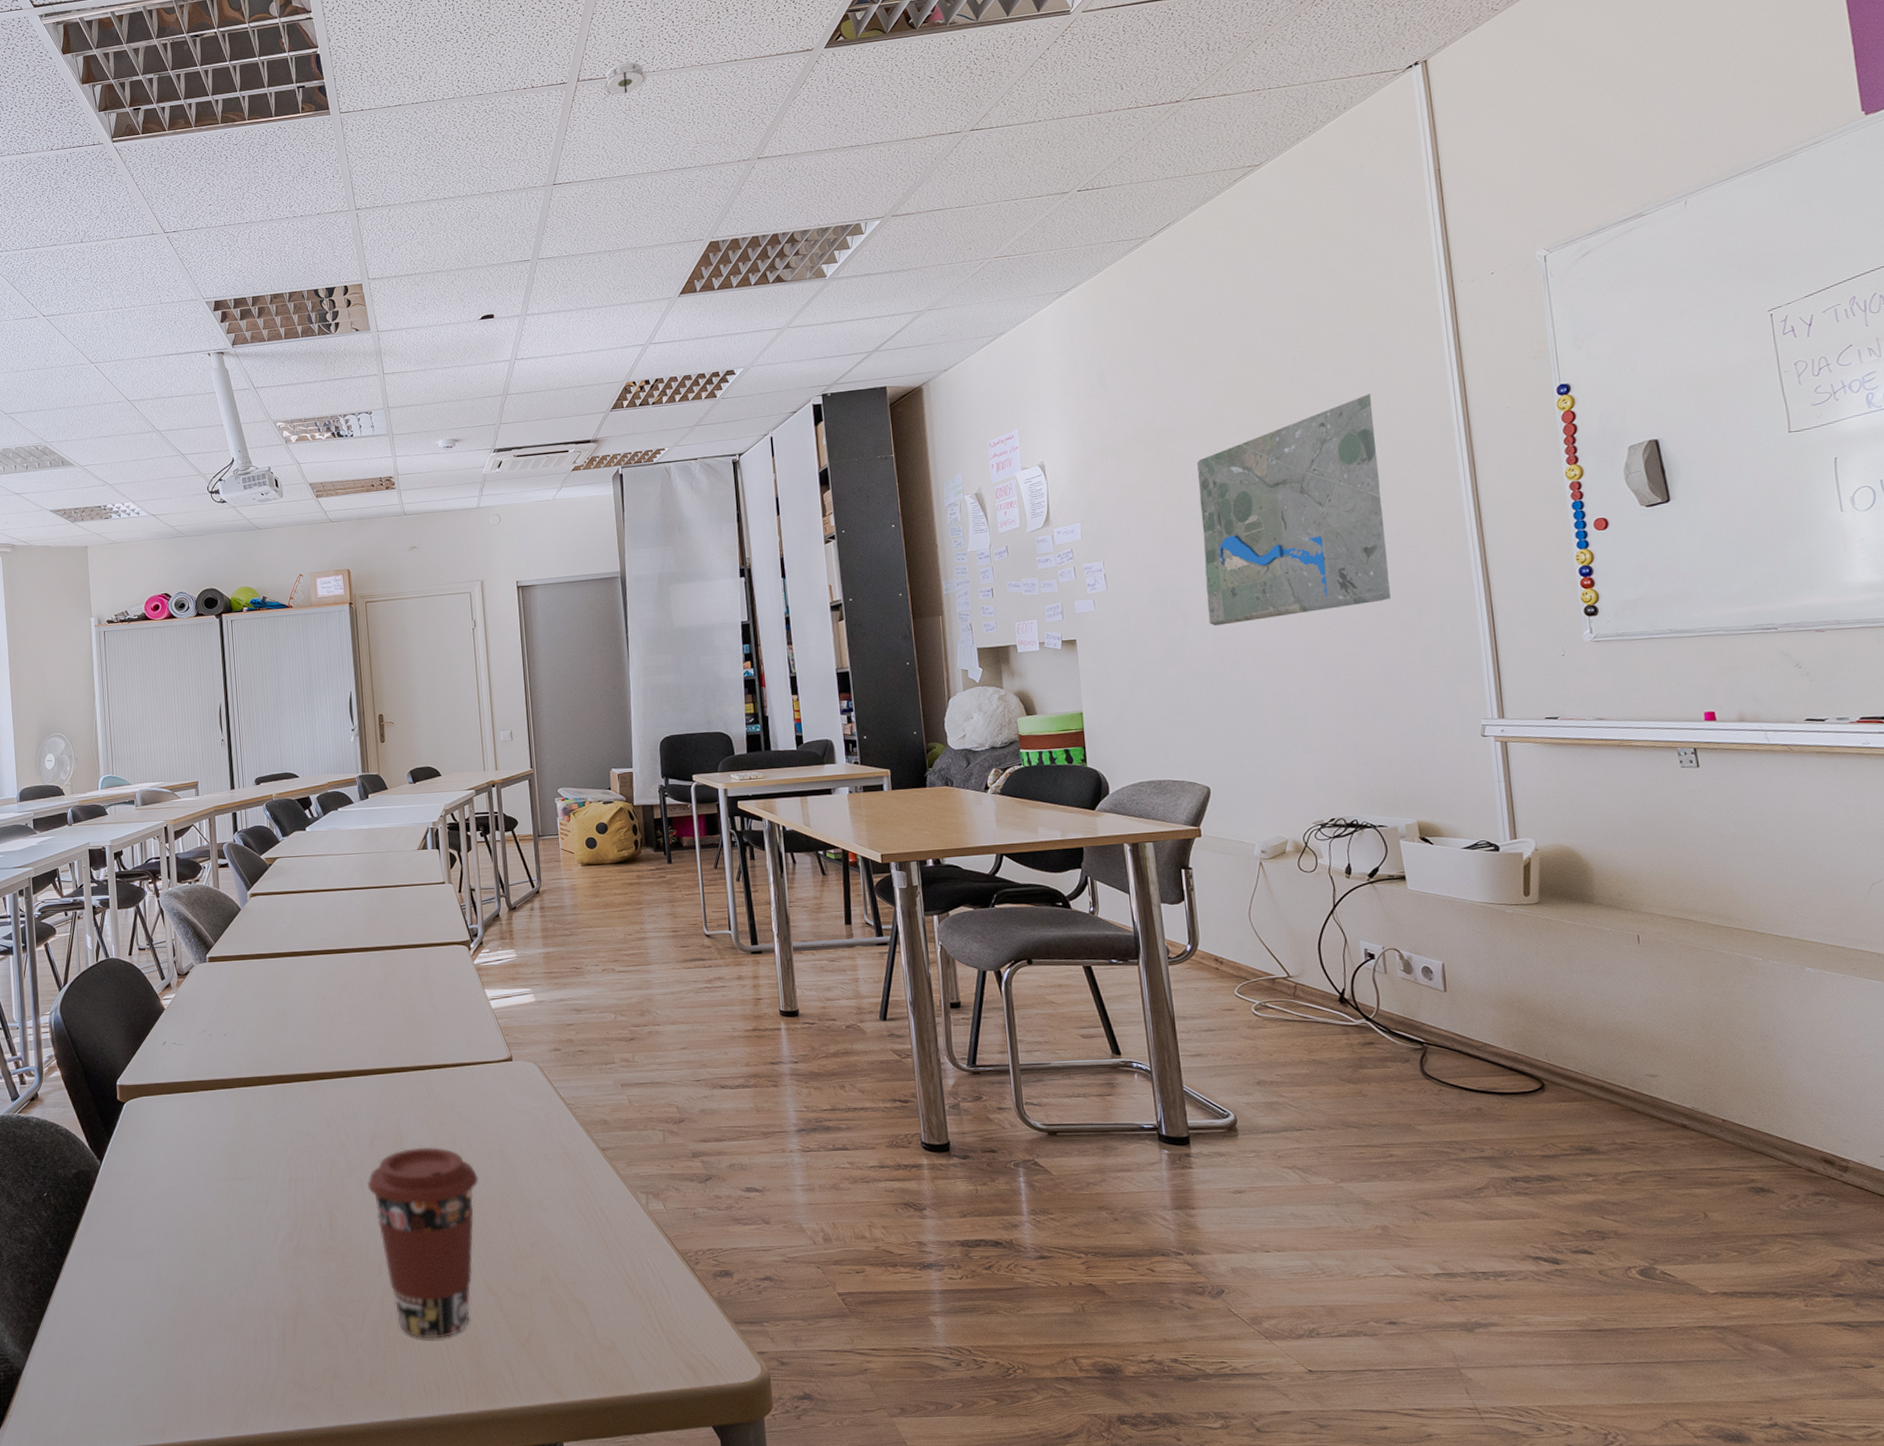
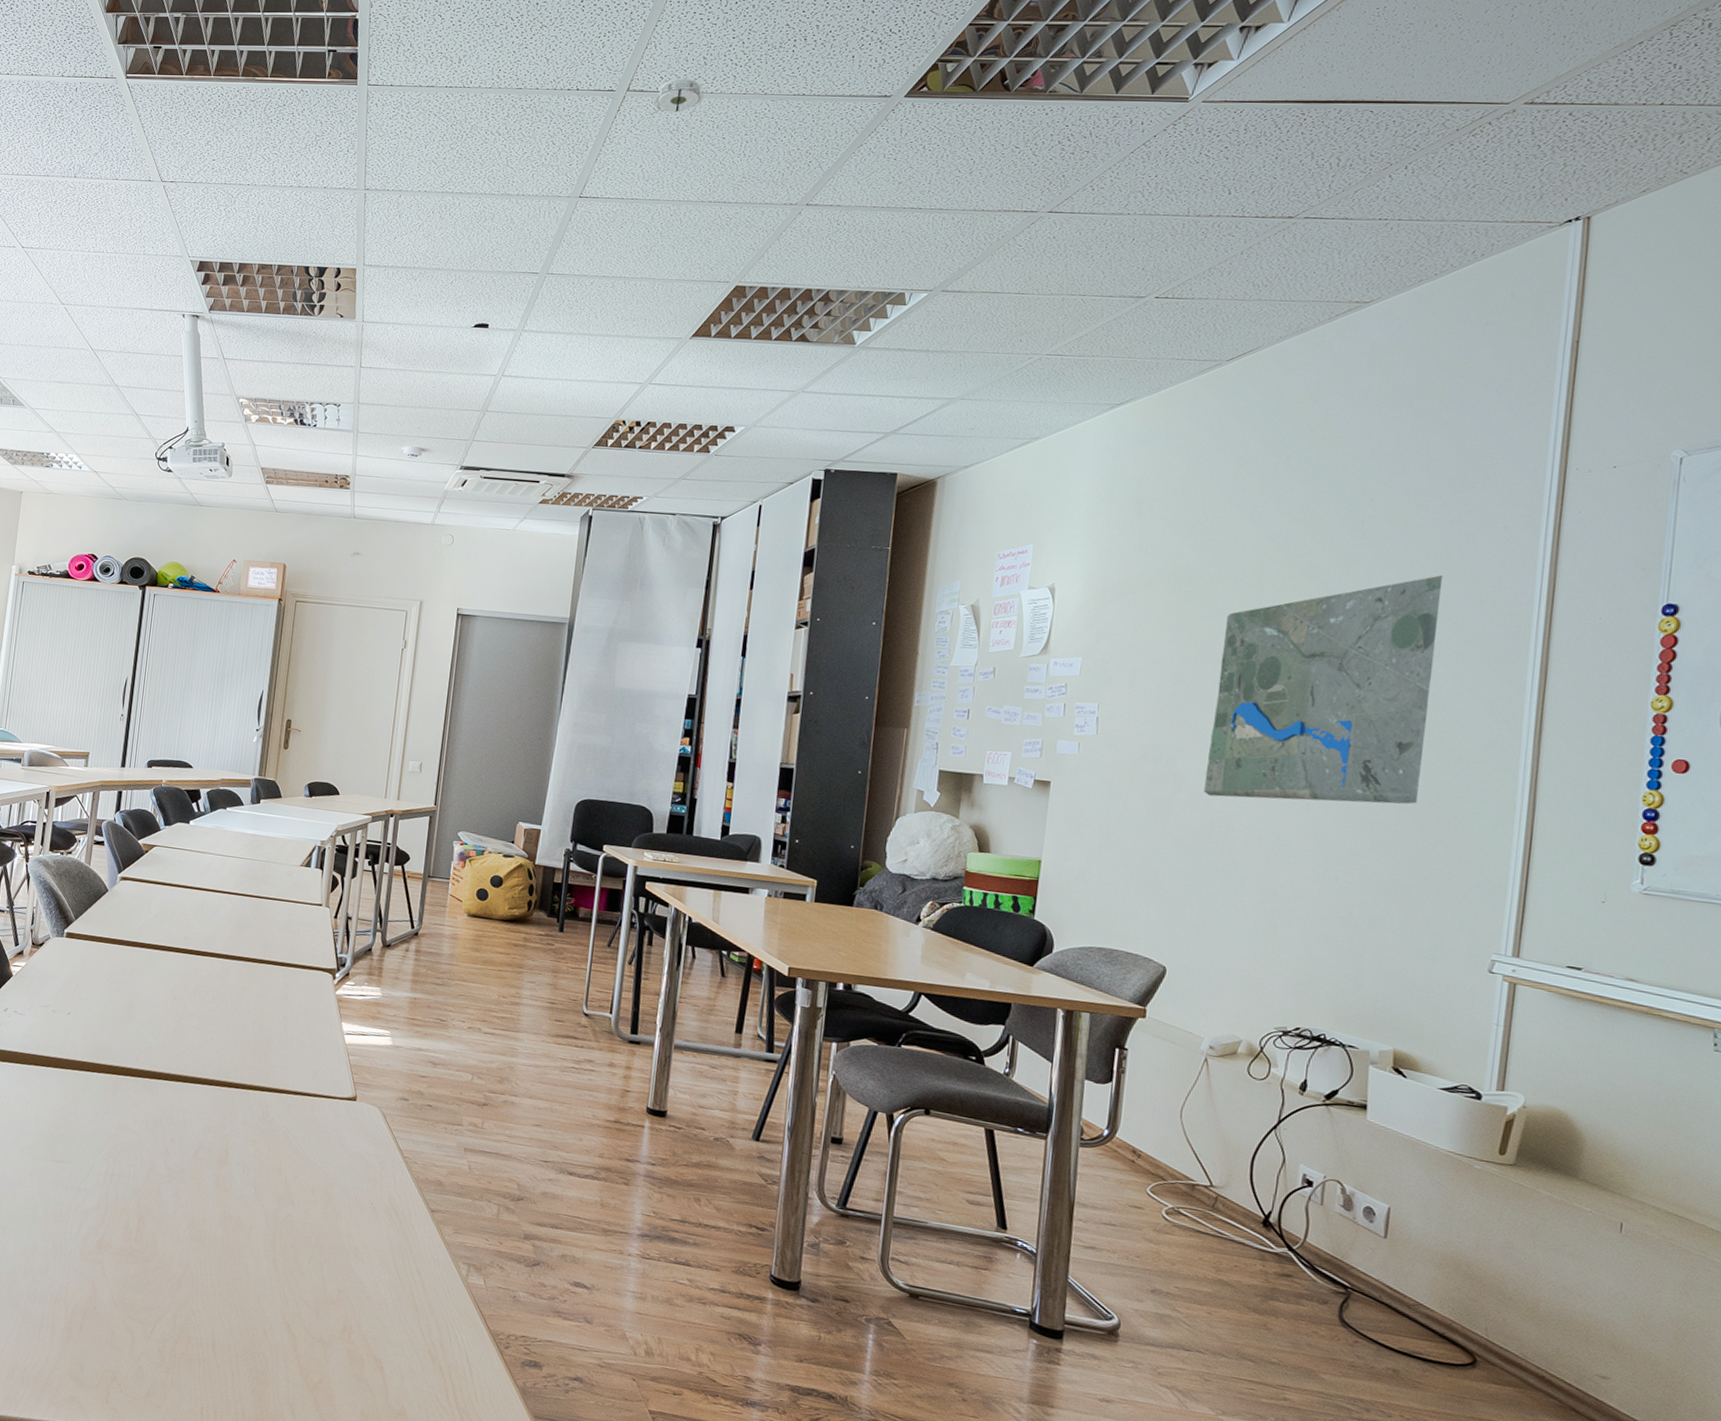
coffee cup: present [367,1146,479,1339] -> none [182,1166,299,1366]

